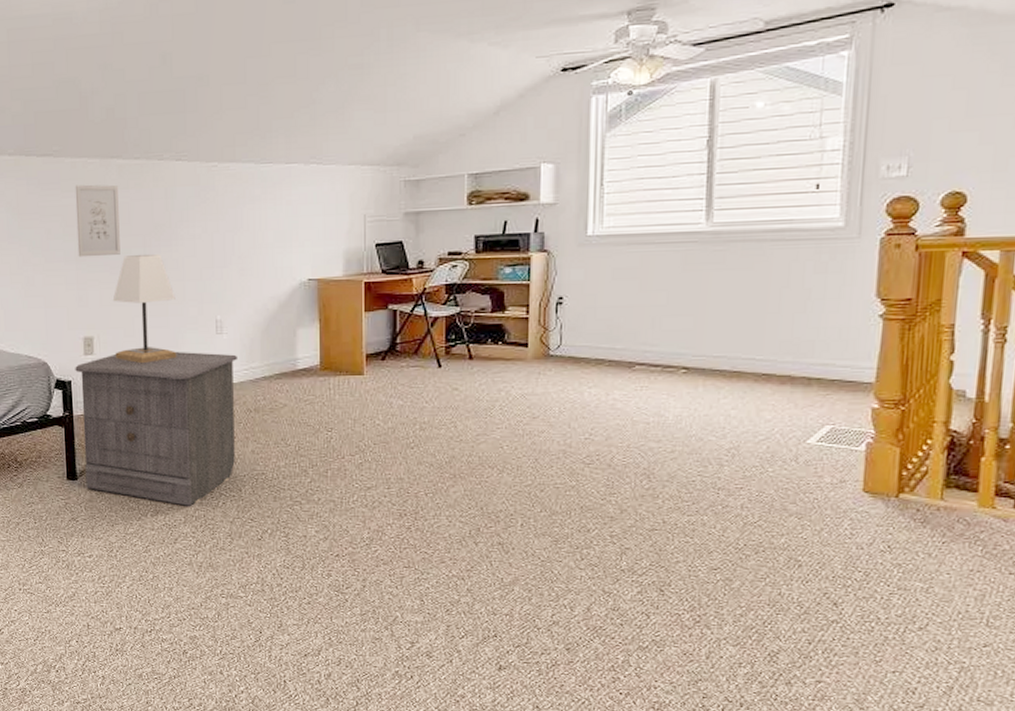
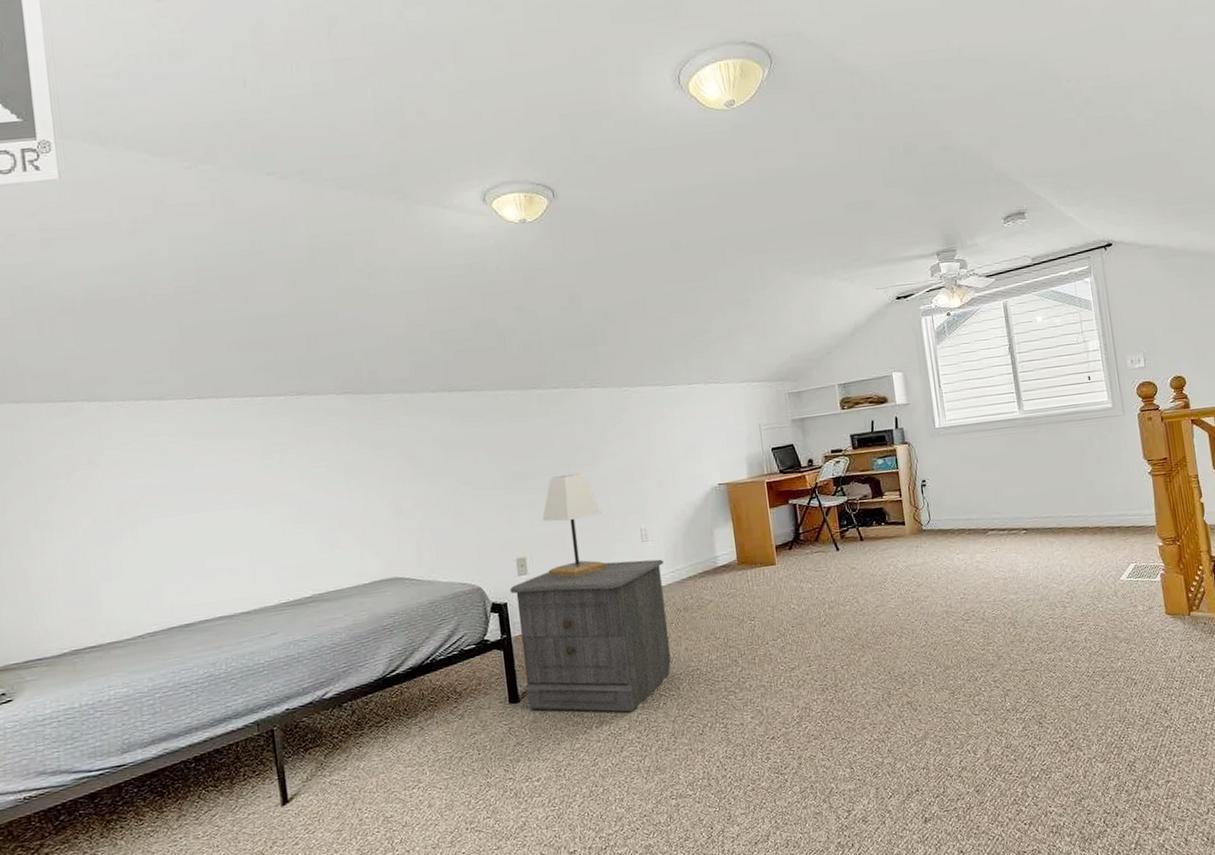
wall art: present [75,184,120,258] -> none [498,413,546,483]

